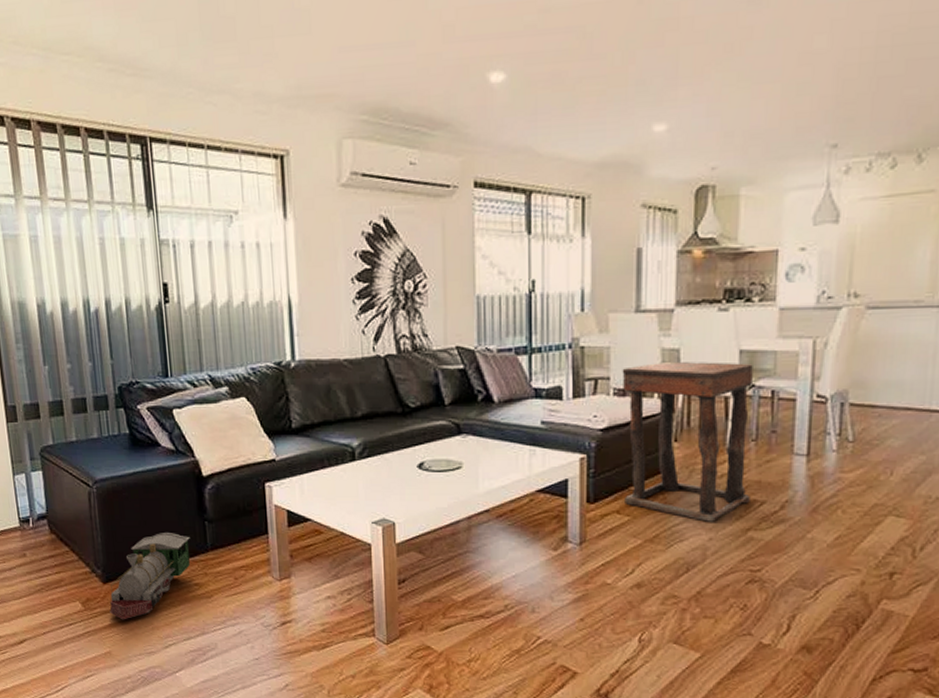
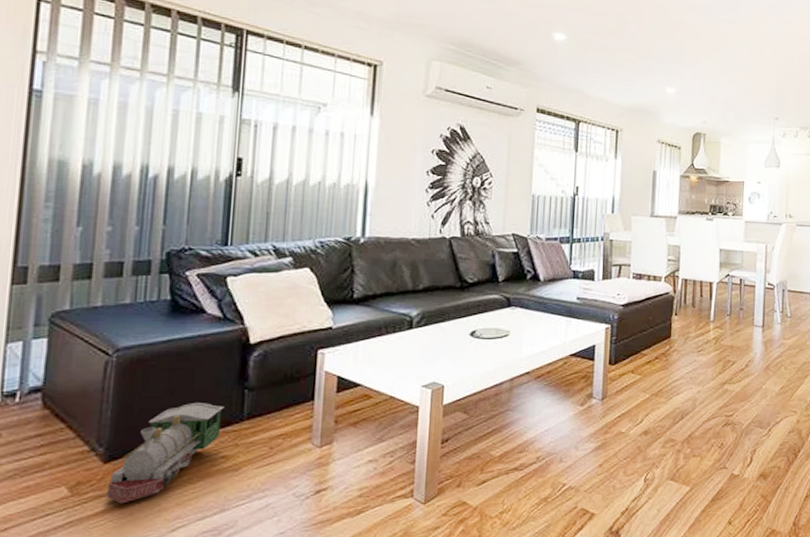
side table: present [622,361,753,522] -> none [638,254,728,378]

